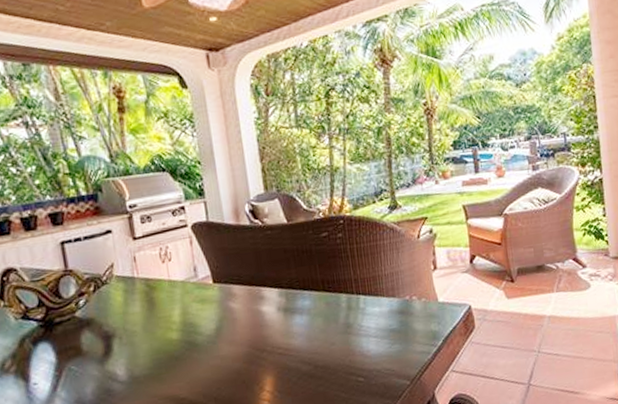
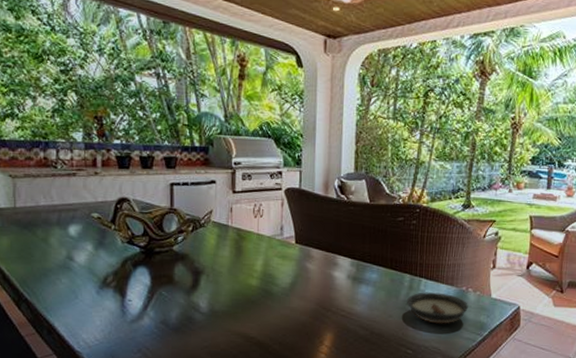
saucer: none [348,307,416,343] -> present [407,291,468,324]

